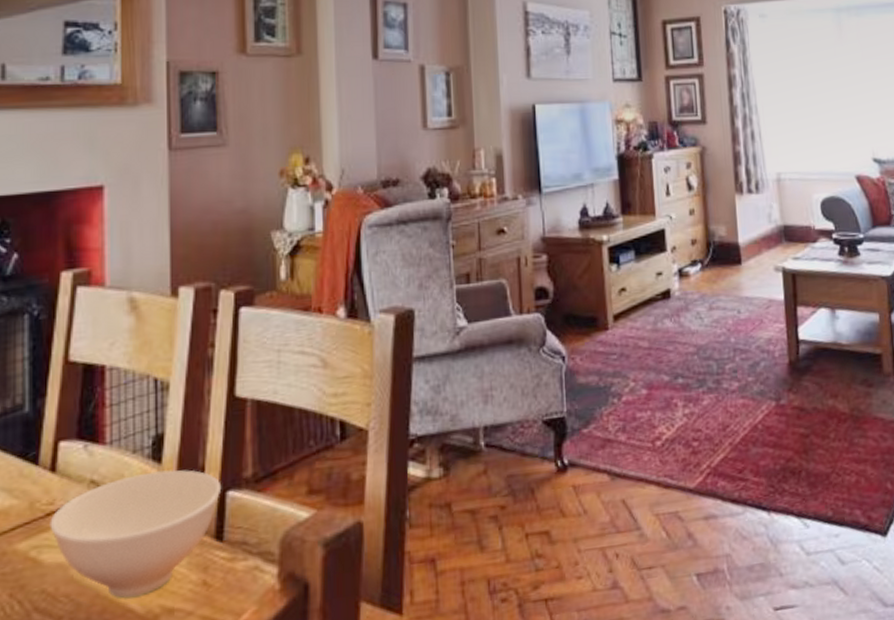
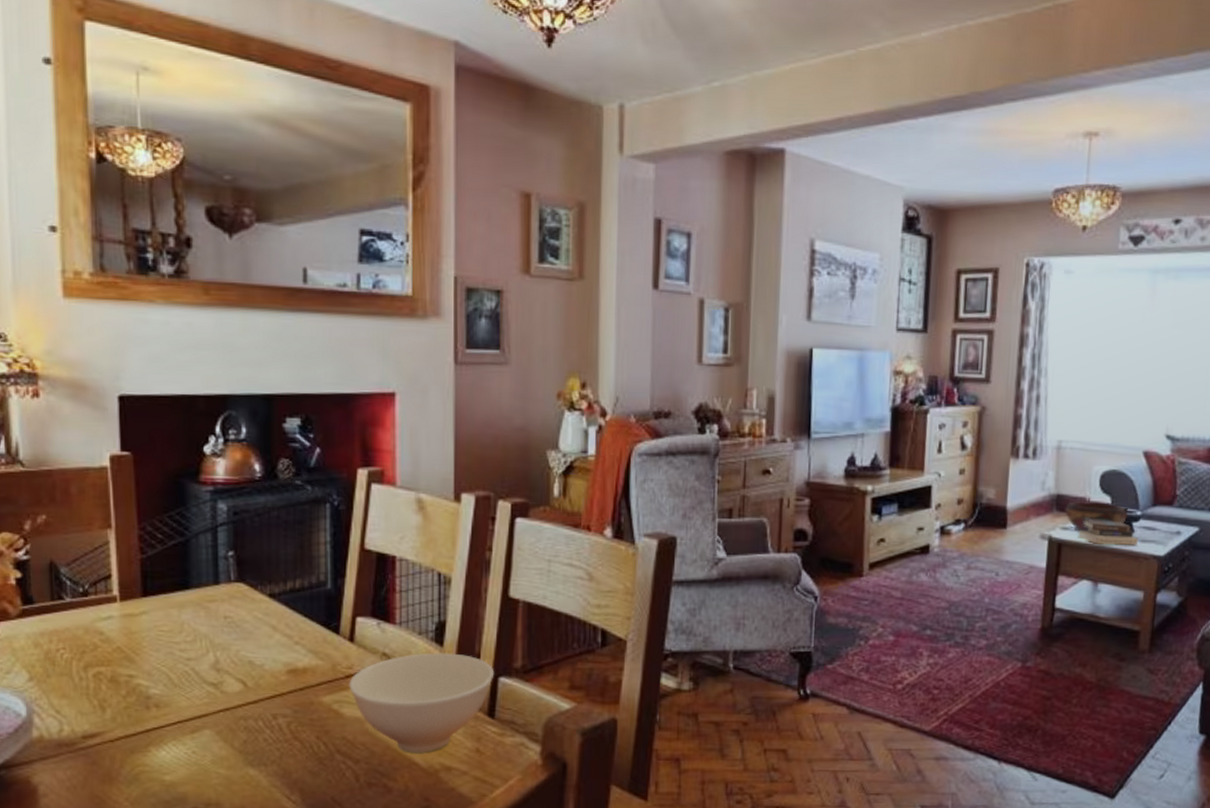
decorative bowl: none [793,229,851,260] -> present [1065,501,1127,532]
books: none [809,246,866,271] -> present [1078,520,1139,545]

